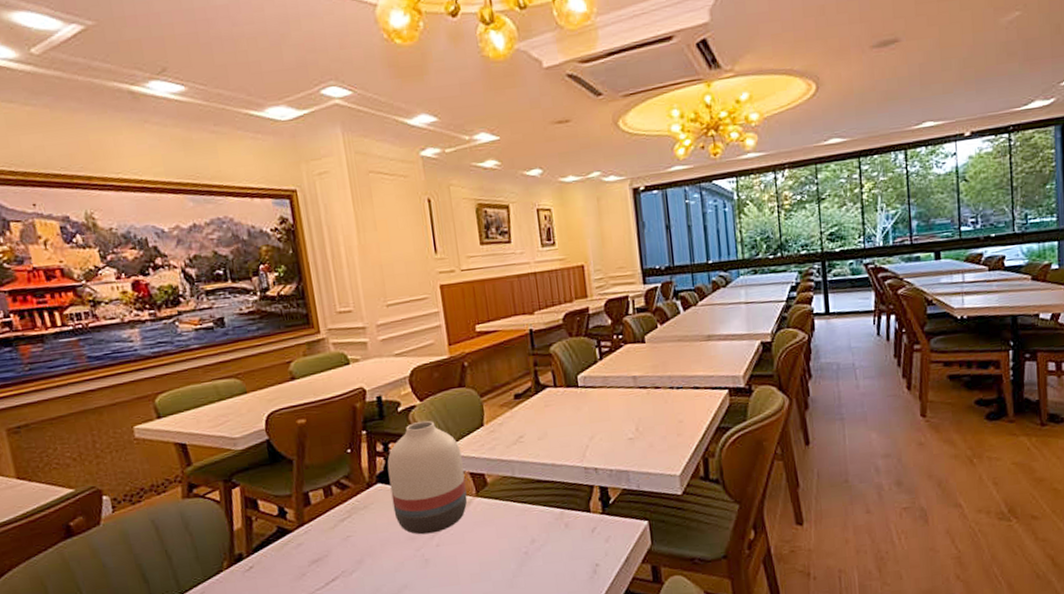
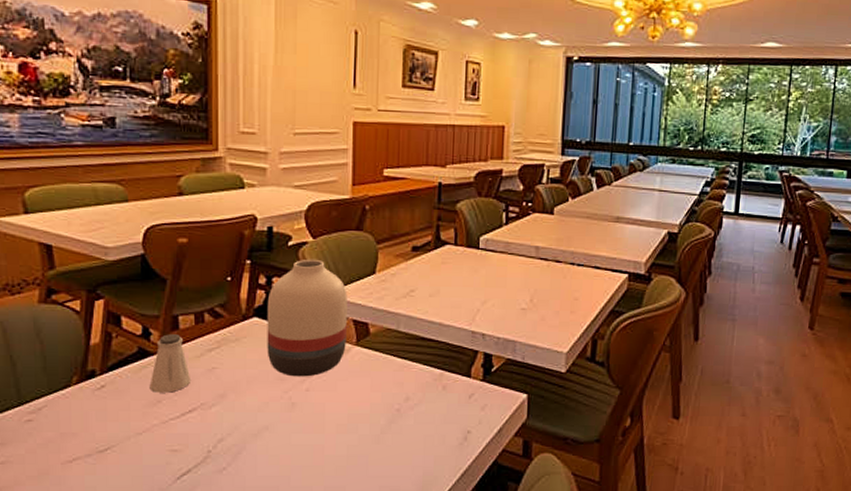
saltshaker: none [292,509,330,567] -> present [149,334,192,393]

